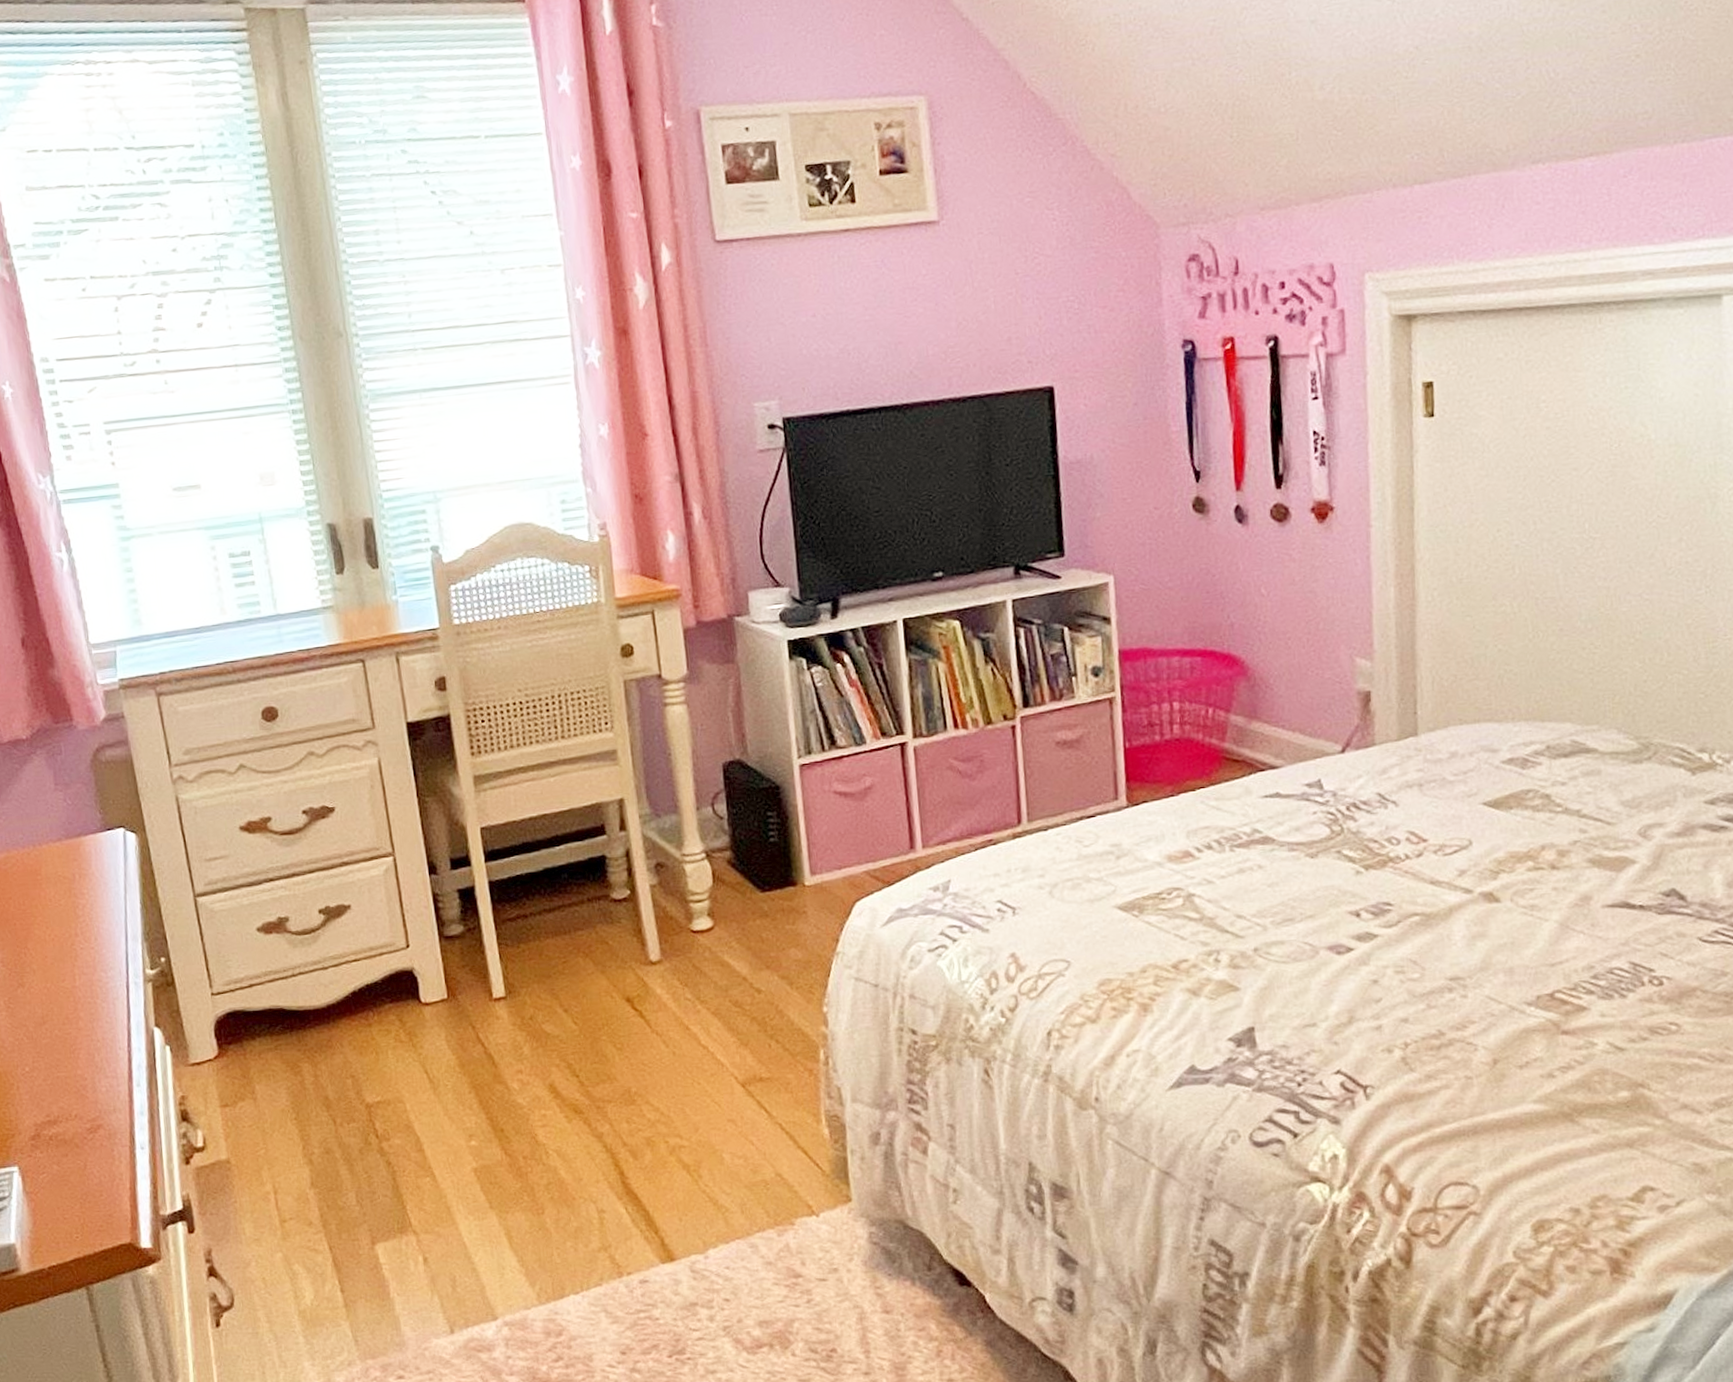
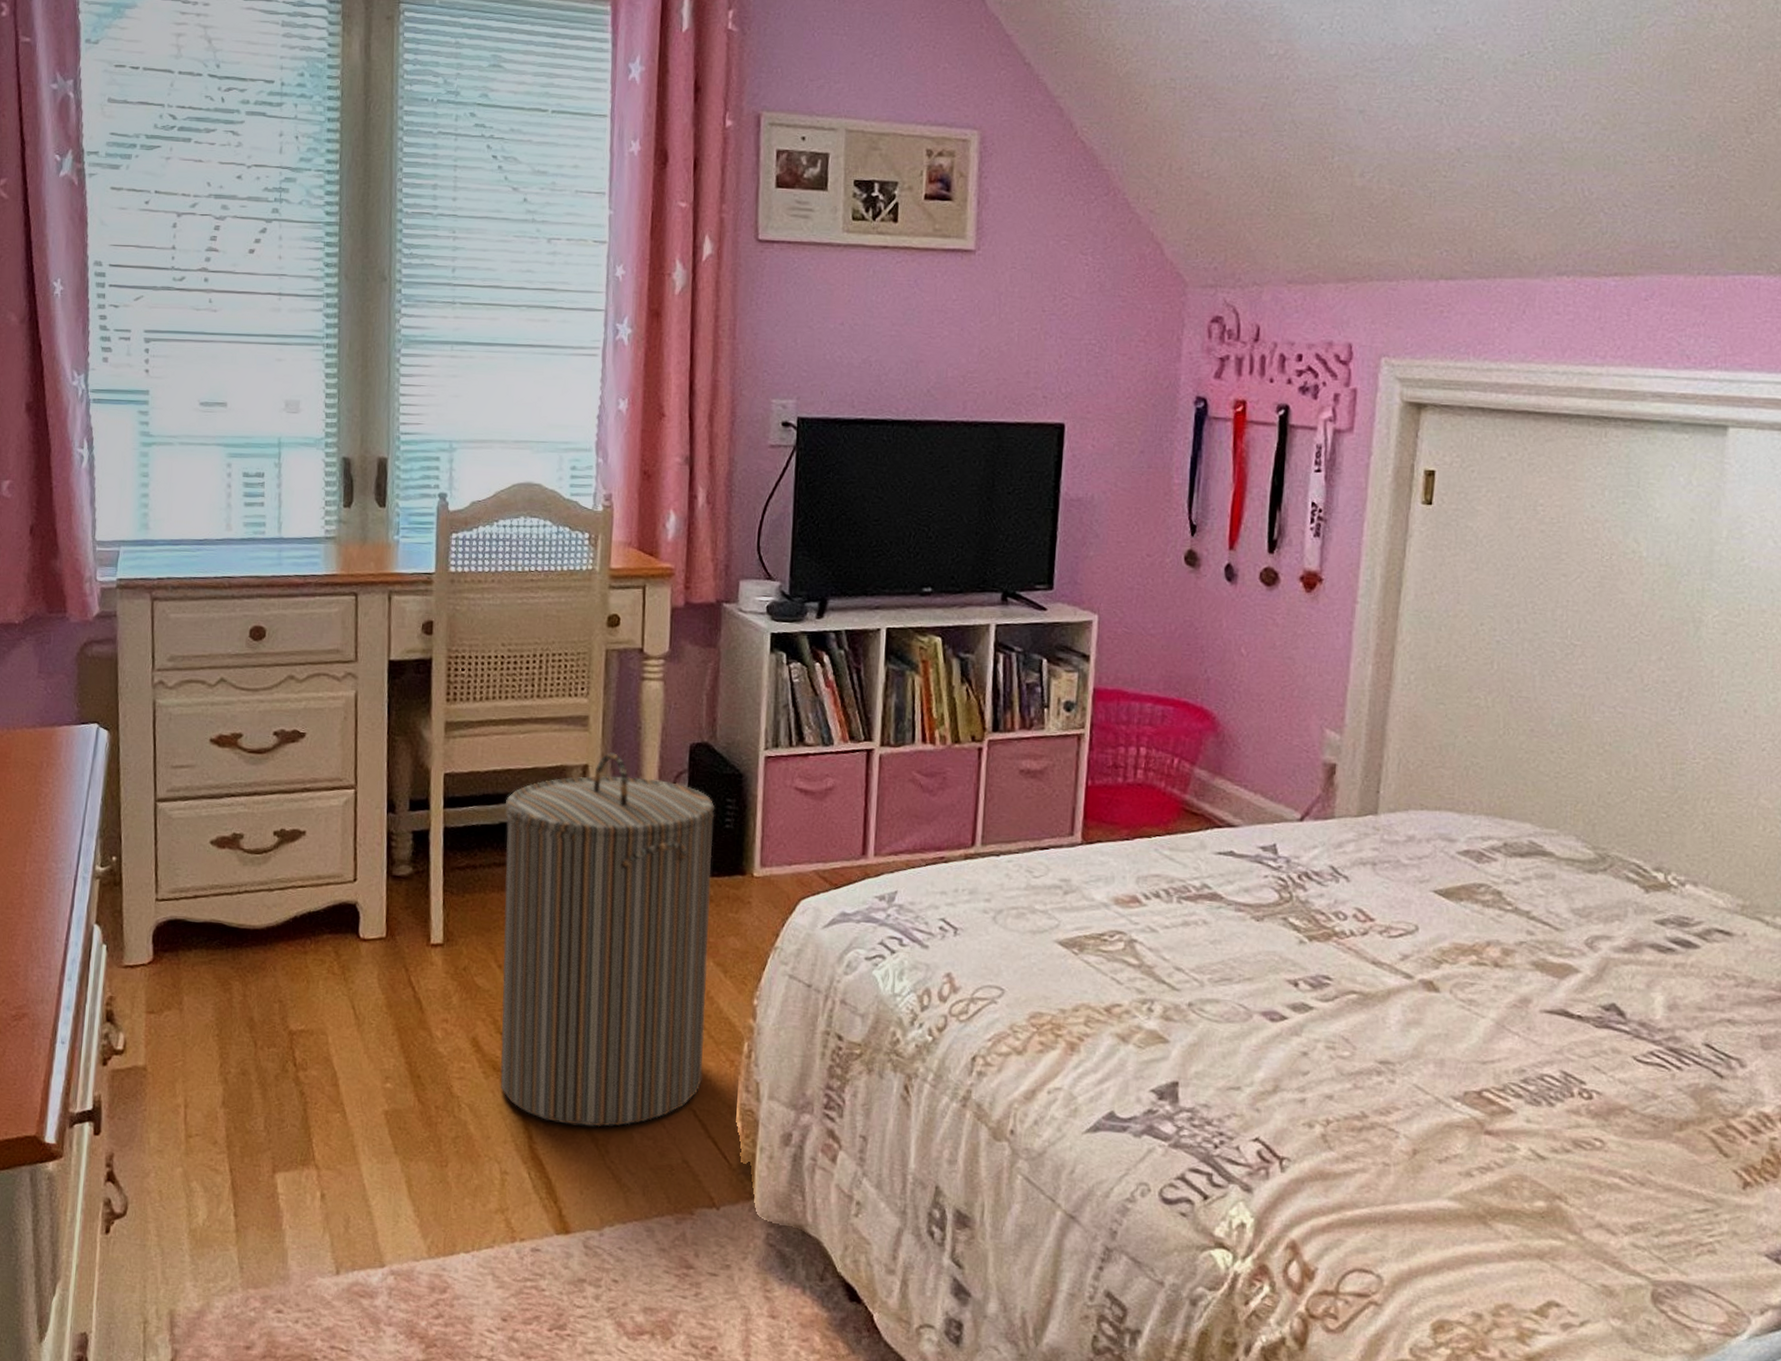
laundry hamper: none [545,783,784,1156] -> present [500,752,715,1127]

